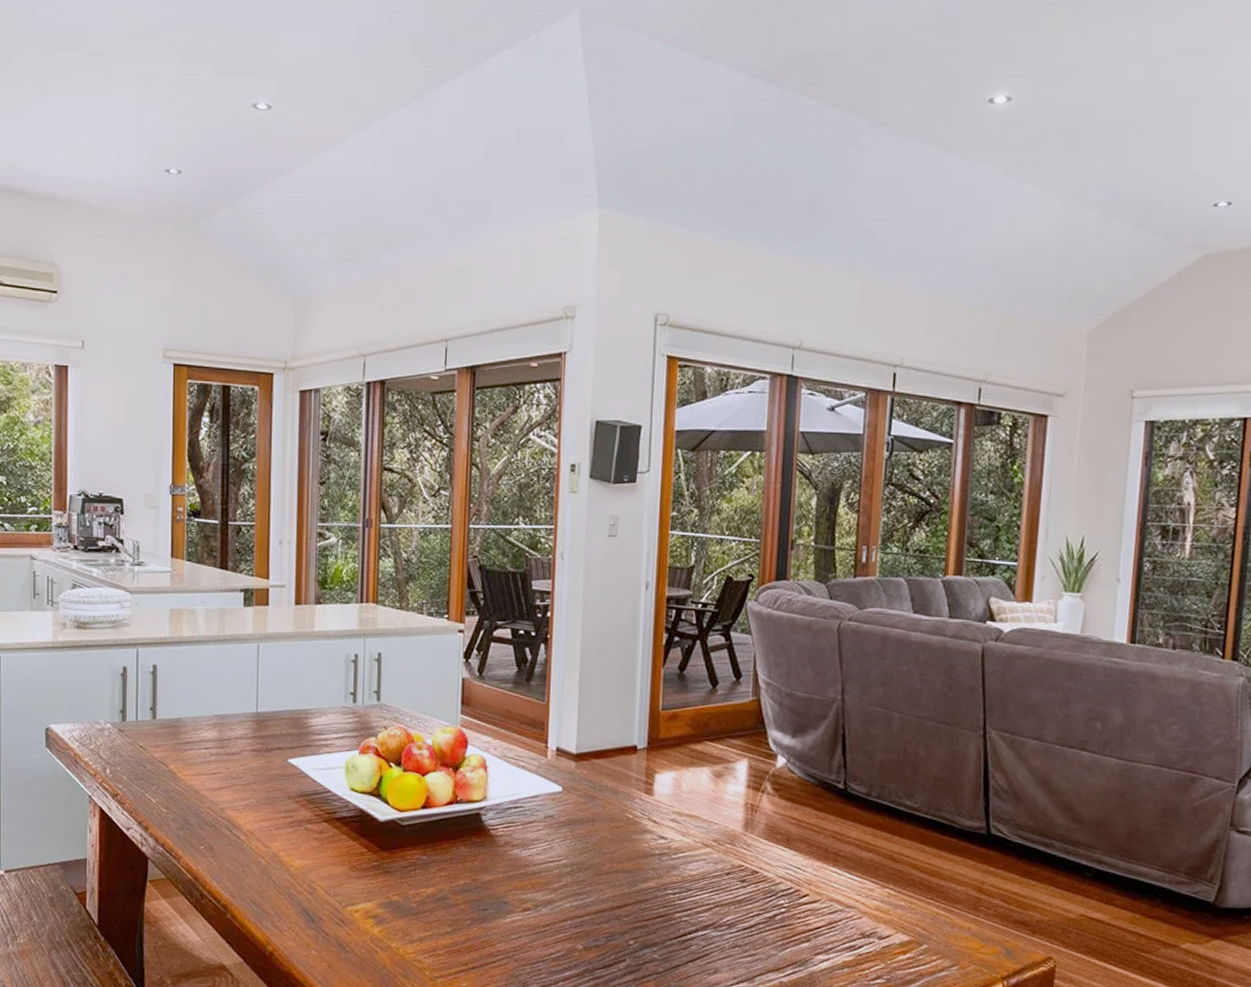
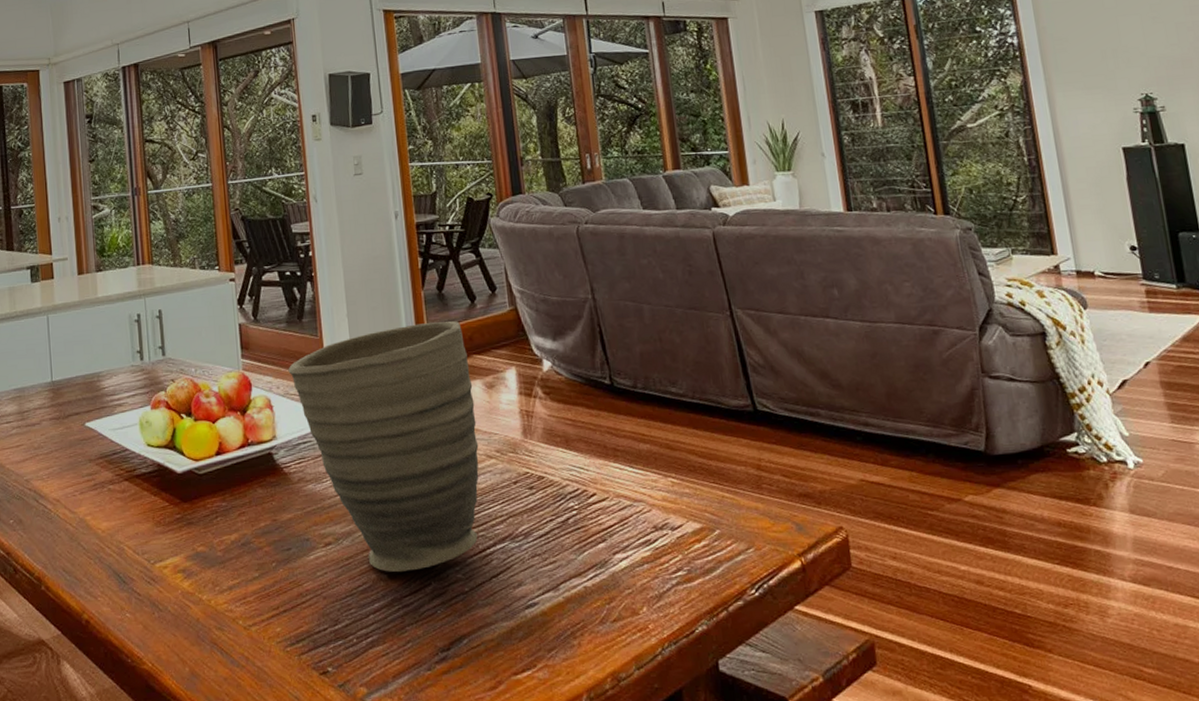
vase: none [508,702,700,946] -> present [288,321,479,573]

